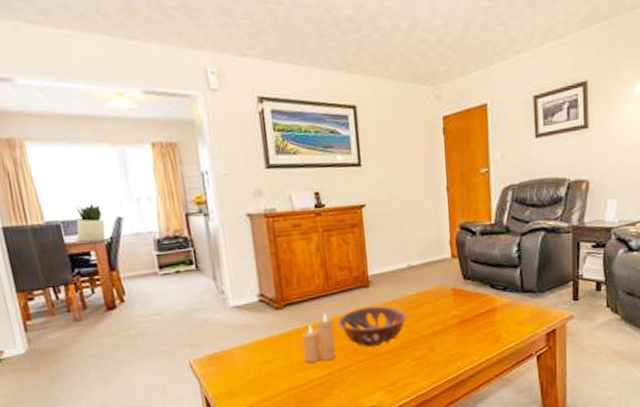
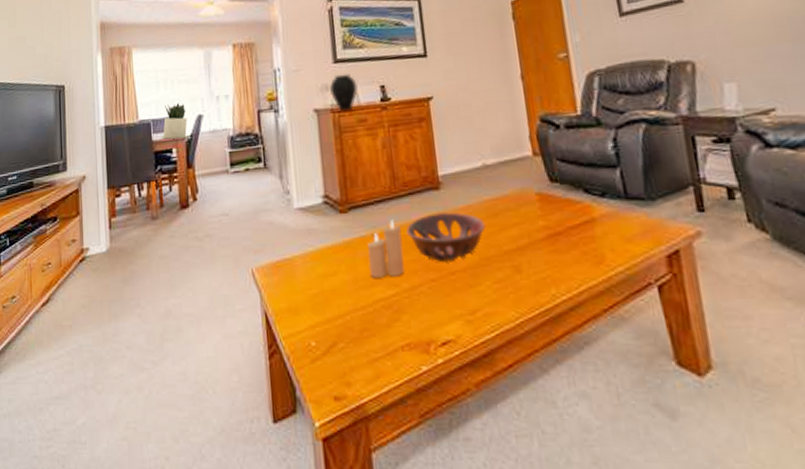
vase: none [263,179,292,218] -> present [330,73,358,113]

